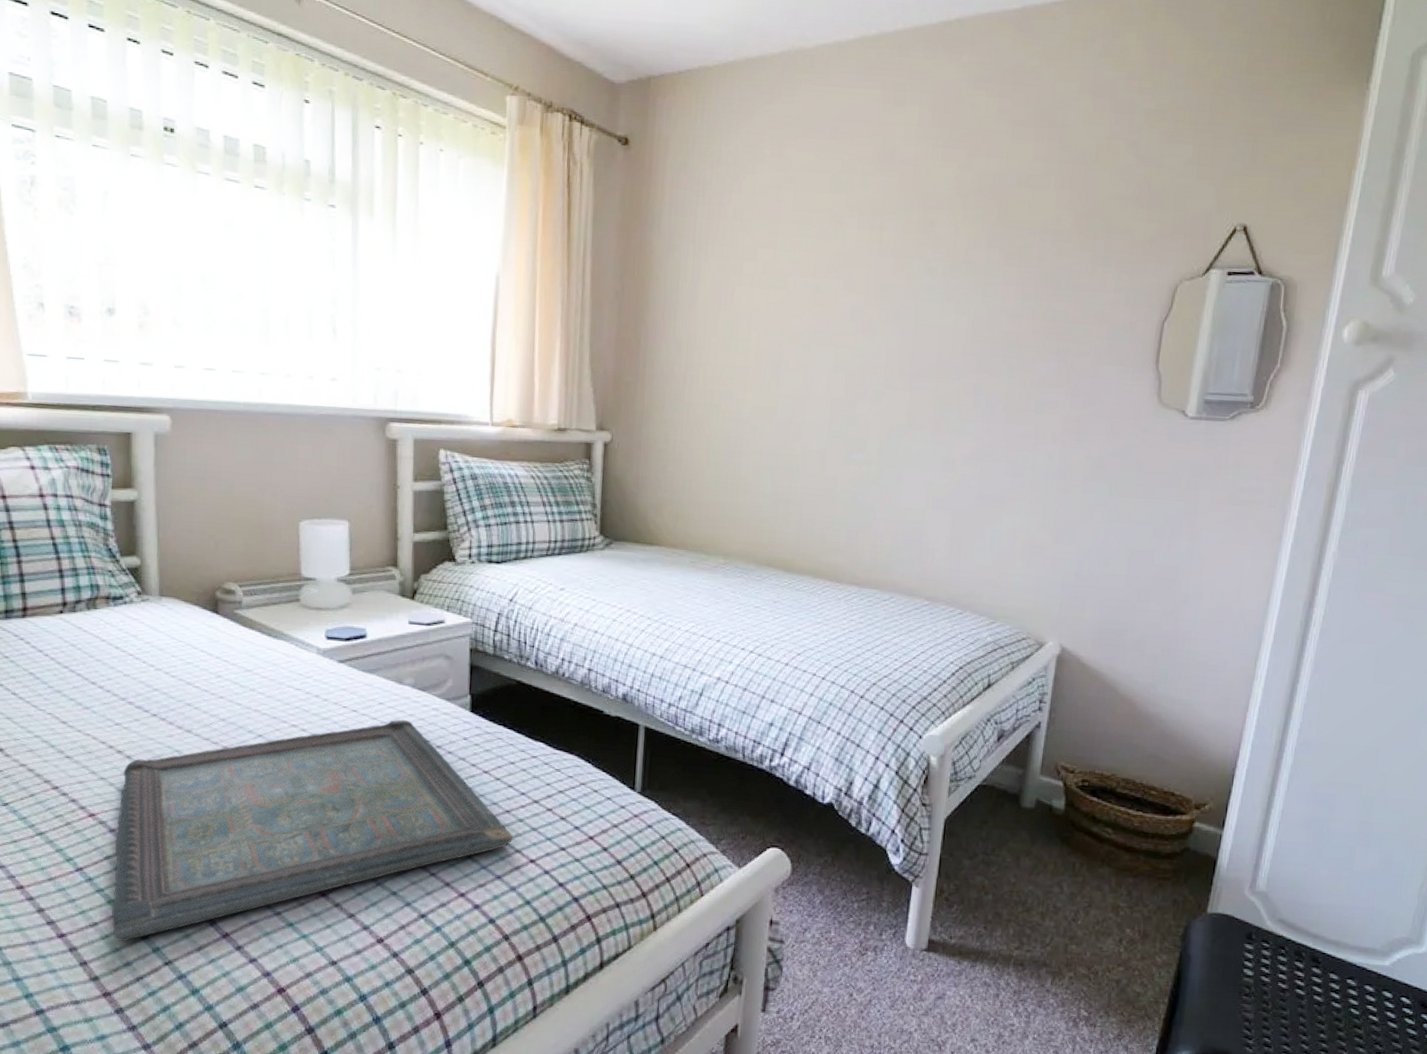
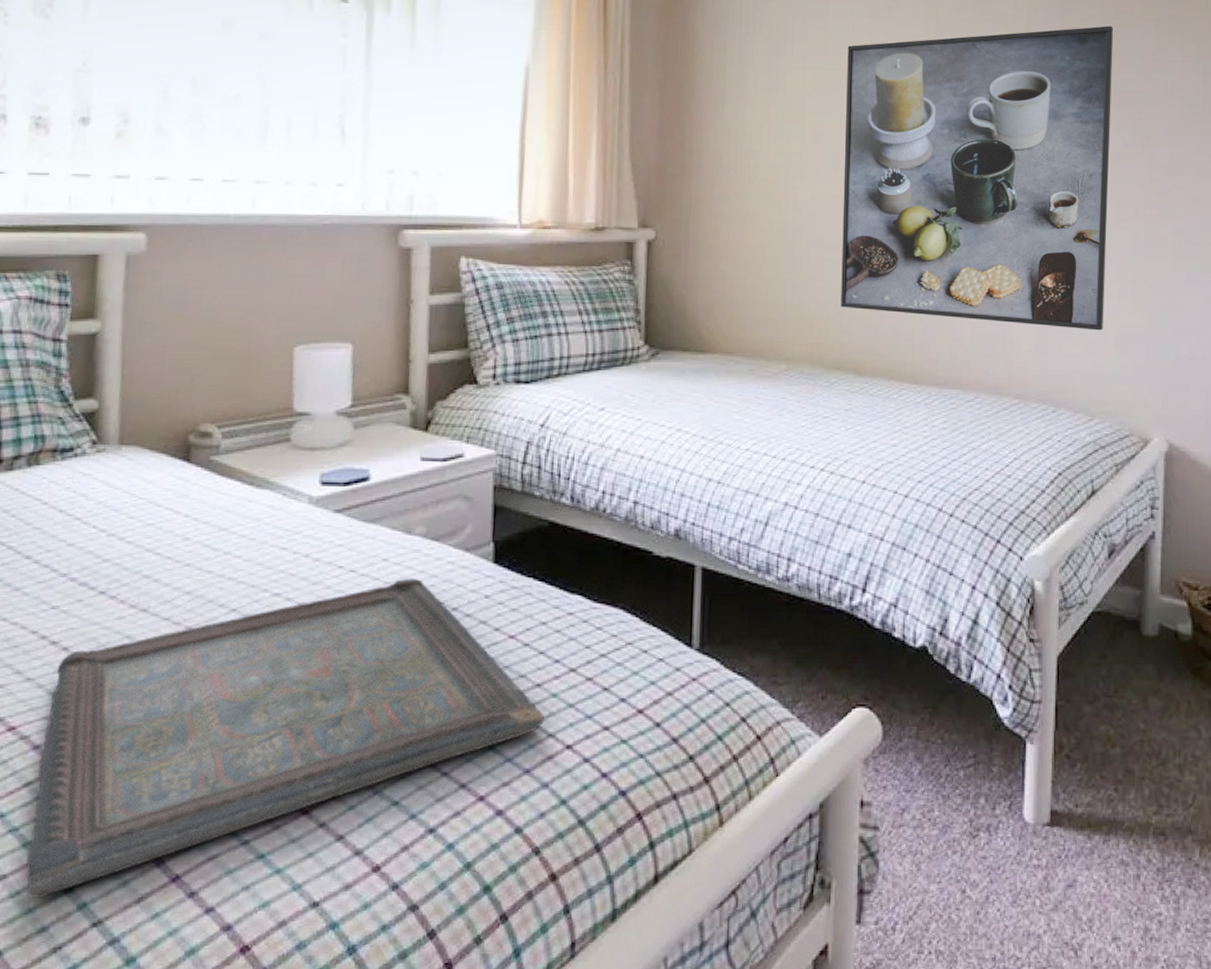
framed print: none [775,254,1050,544] -> present [841,26,1114,331]

